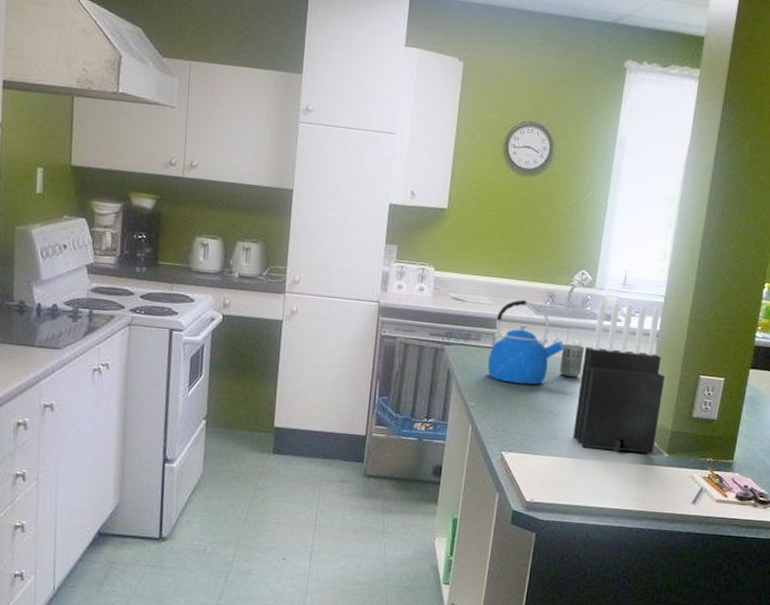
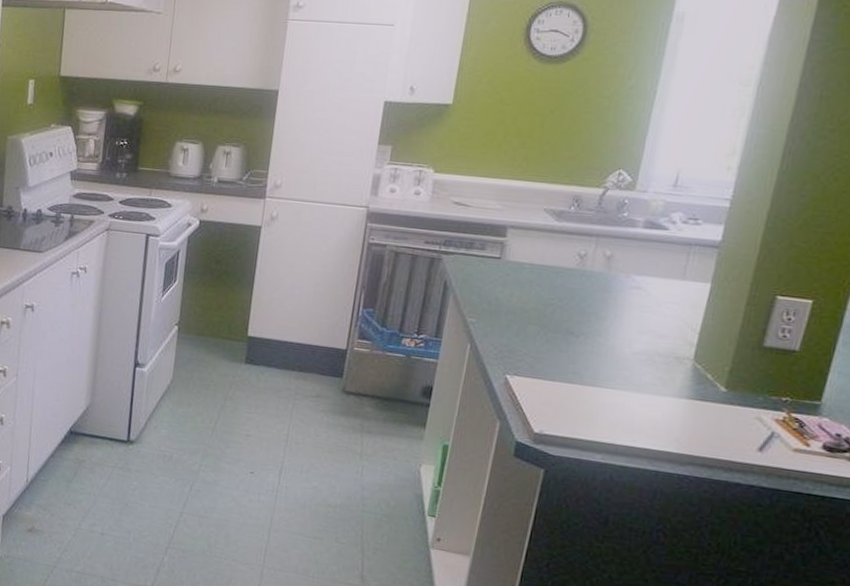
kettle: present [488,299,565,385] -> none [493,203,592,301]
cup: present [560,344,584,377] -> none [584,255,618,294]
knife block: present [573,301,665,454] -> none [597,205,727,388]

